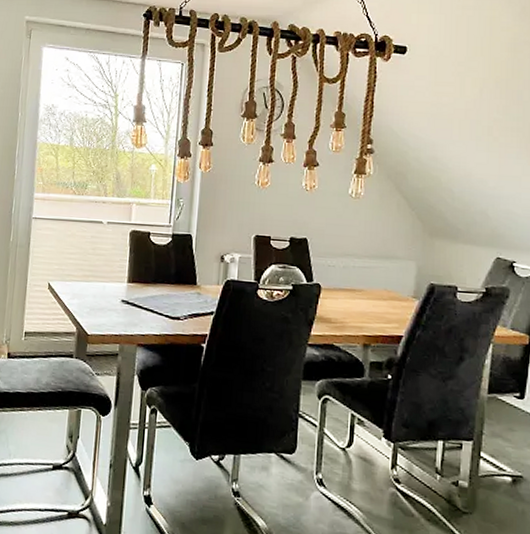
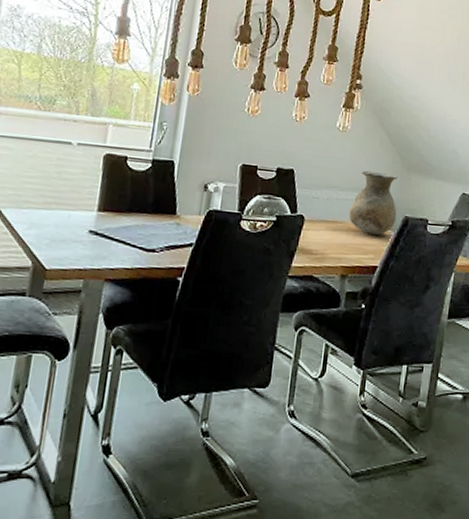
vase: none [367,236,421,303] -> present [348,170,398,235]

